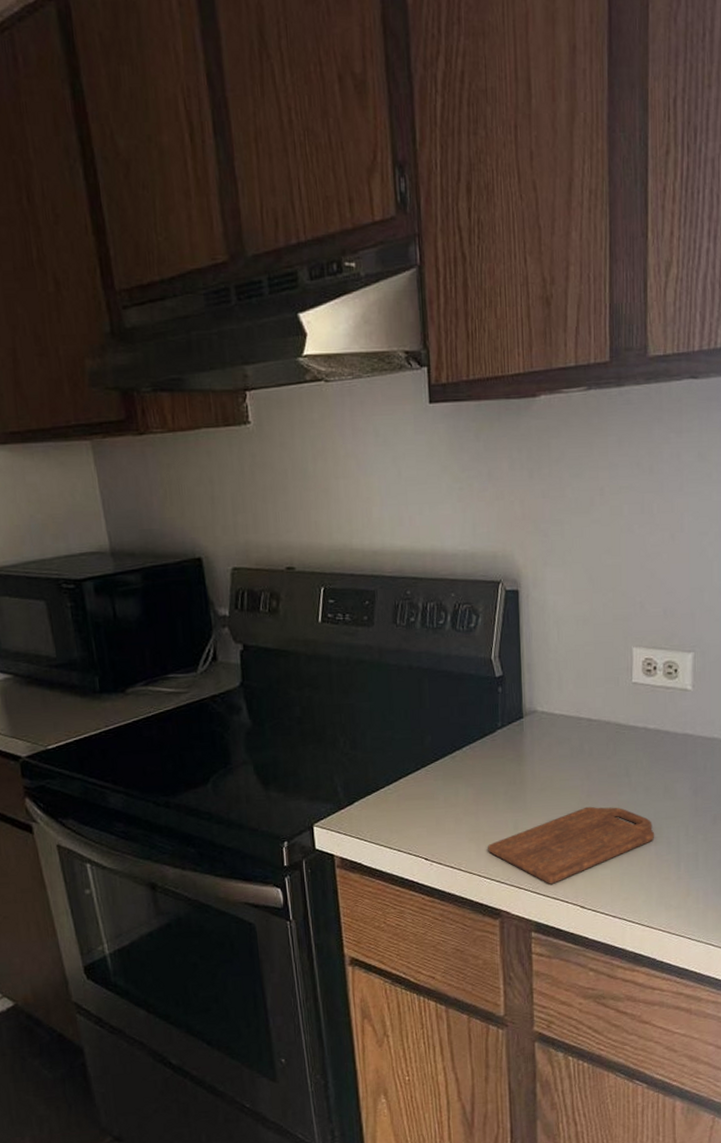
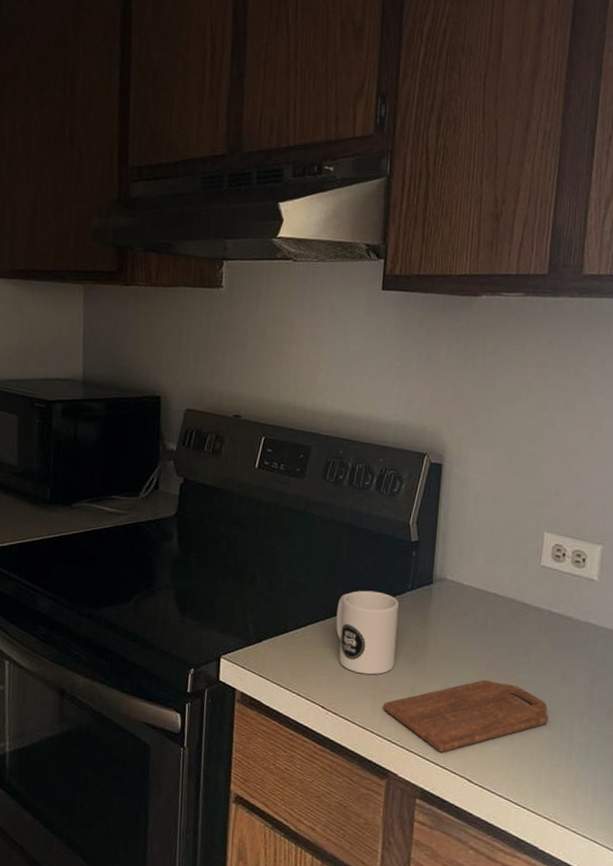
mug: none [427,734,493,820] -> present [336,590,399,675]

